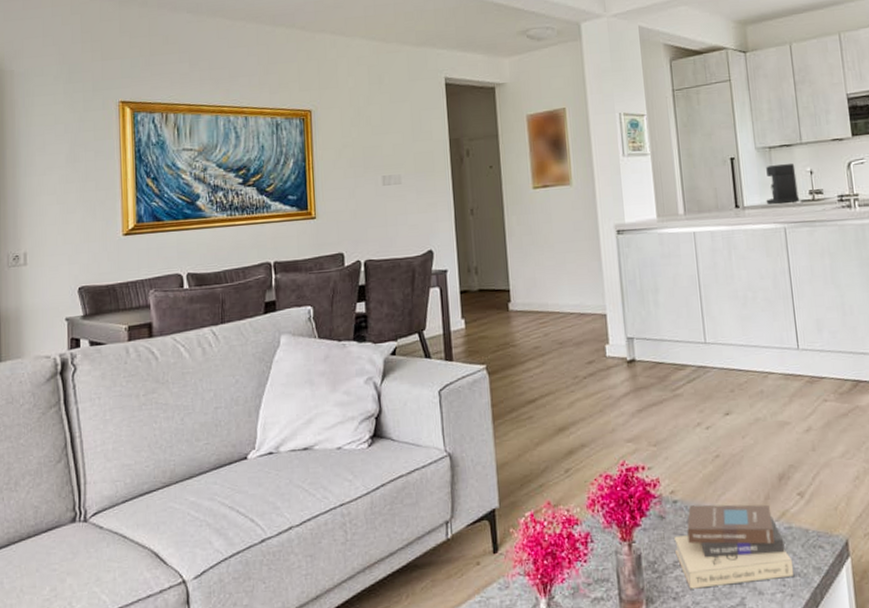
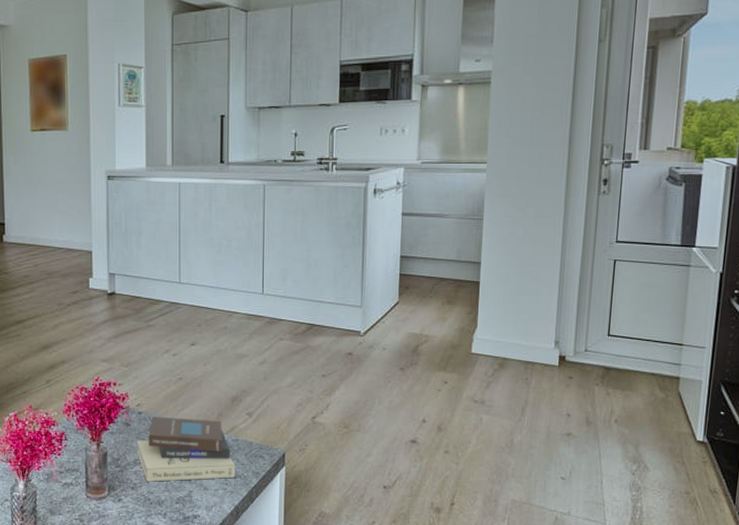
coffee maker: present [766,164,800,205] -> none [249,125,282,163]

